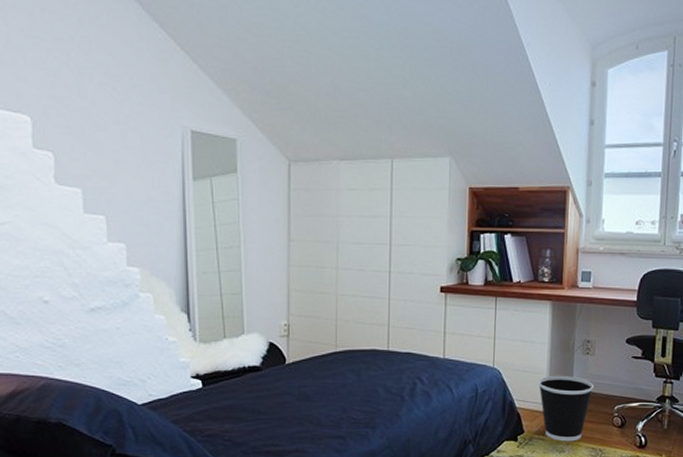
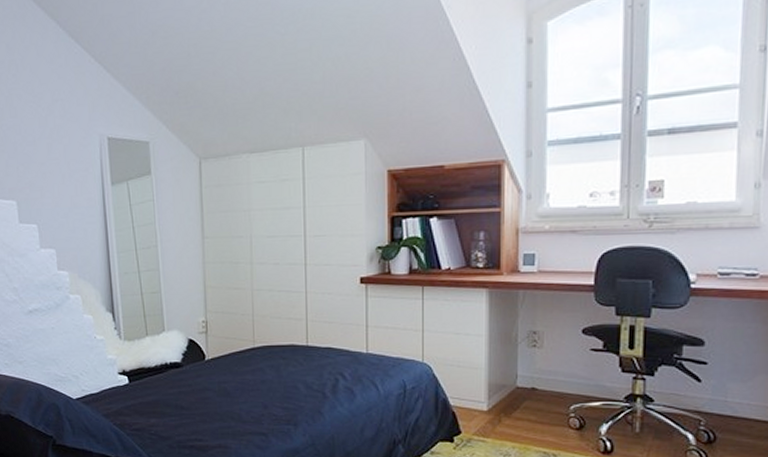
wastebasket: present [537,375,594,442] -> none [475,370,543,444]

